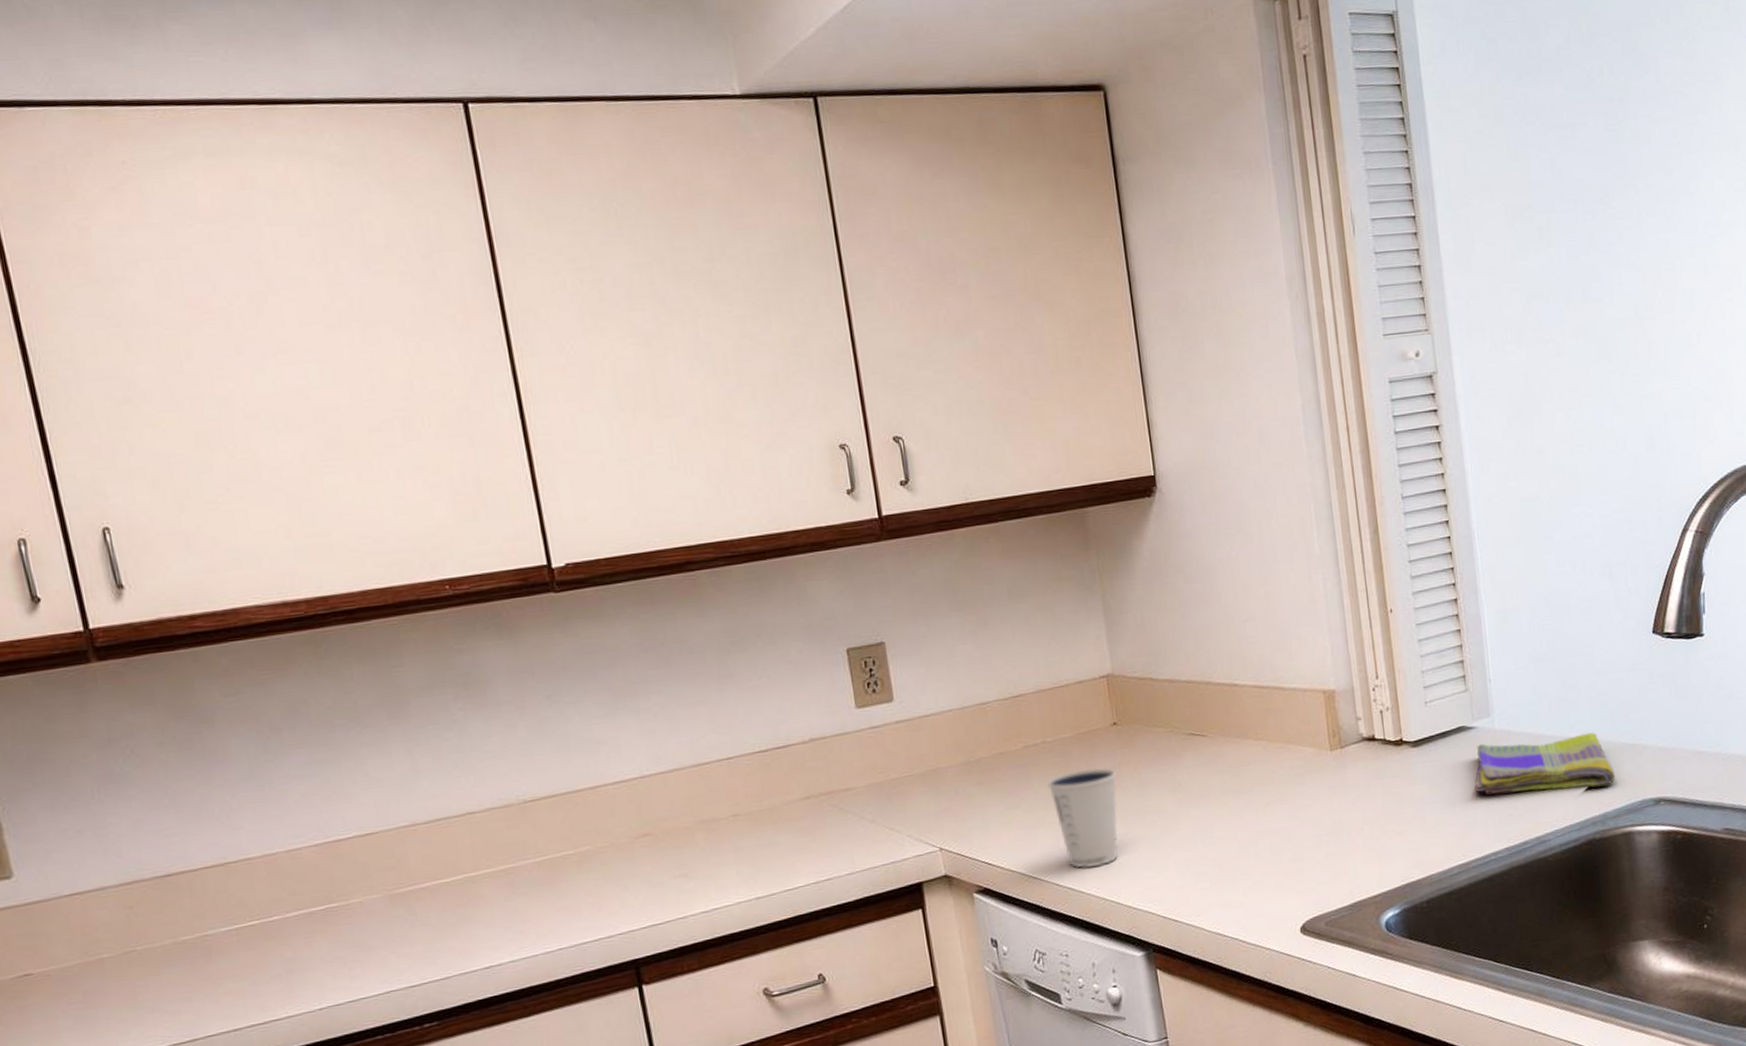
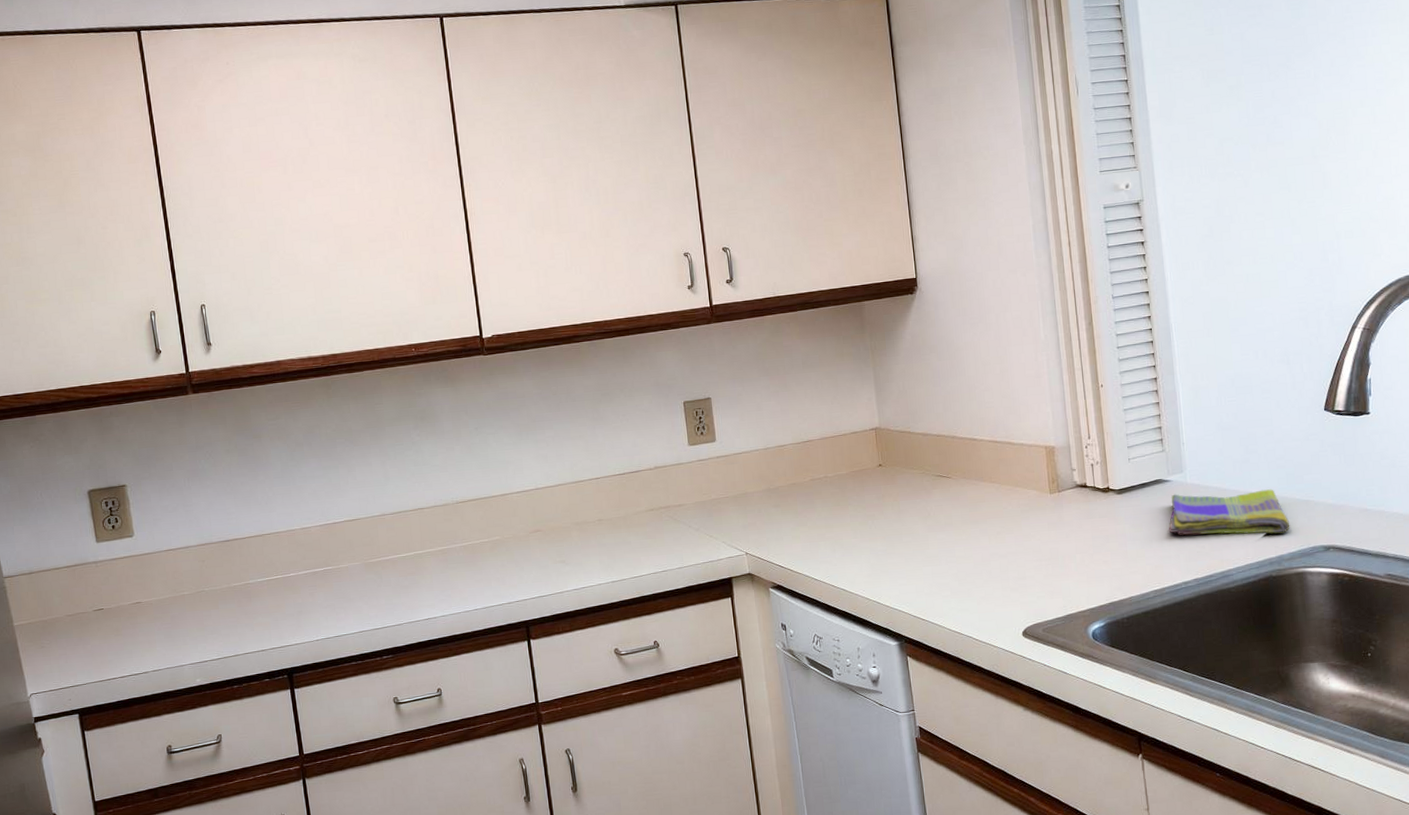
dixie cup: present [1047,768,1118,868] -> none [827,499,881,574]

